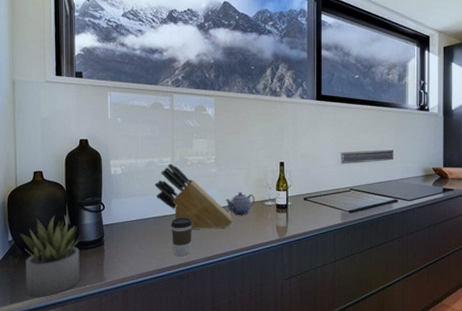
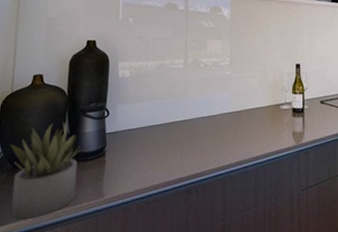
knife block: present [154,163,232,229] -> none [165,66,246,136]
coffee cup: present [170,218,192,256] -> none [180,124,204,166]
teapot: present [225,192,256,215] -> none [239,96,271,120]

